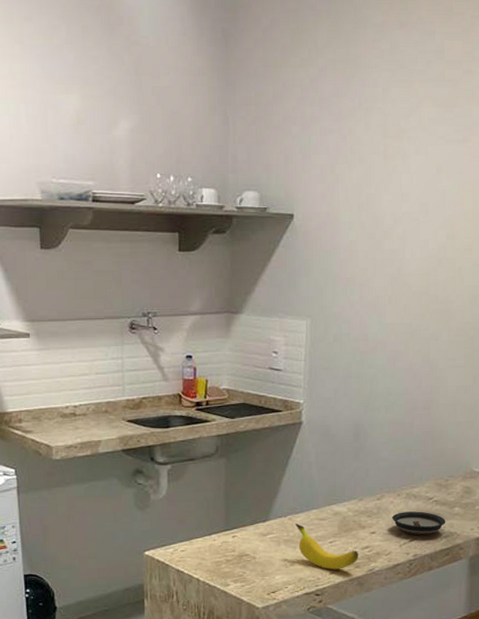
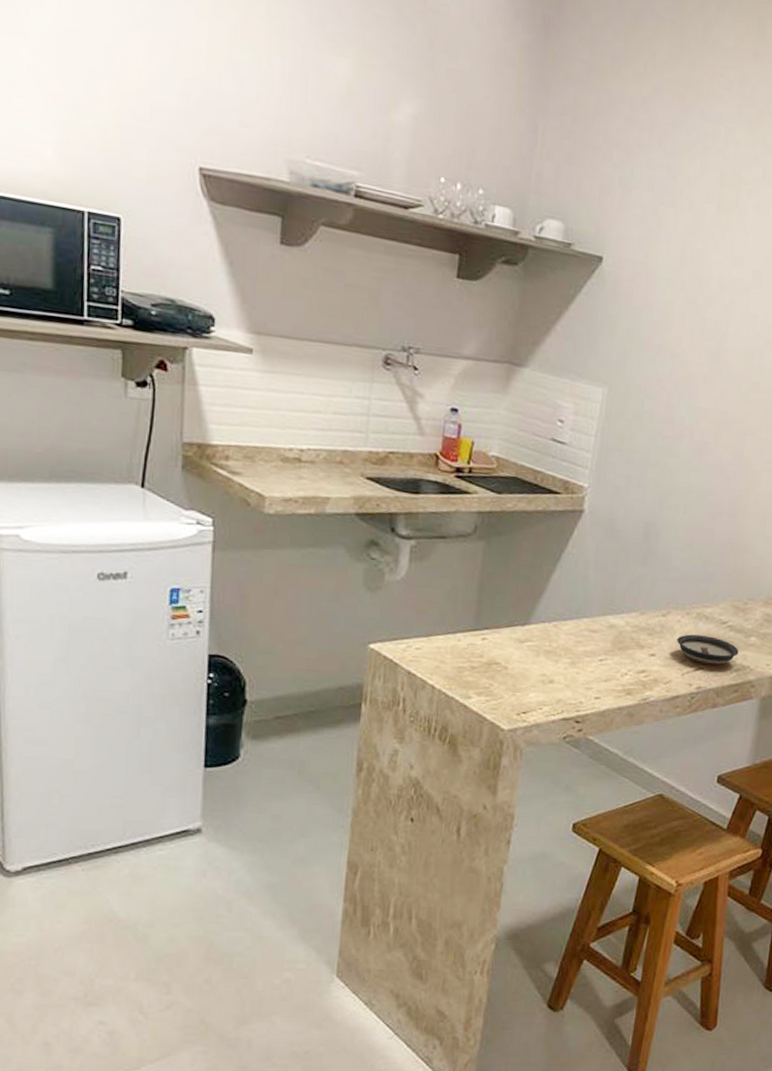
banana: present [295,523,358,570] -> none [561,632,632,694]

